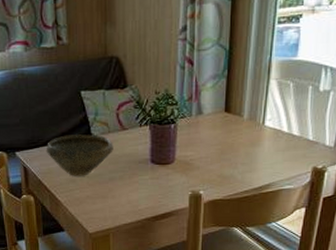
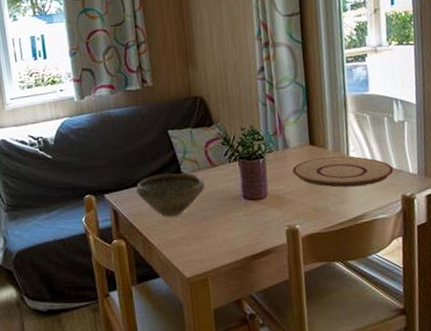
plate: none [203,125,310,156] -> present [292,156,394,188]

